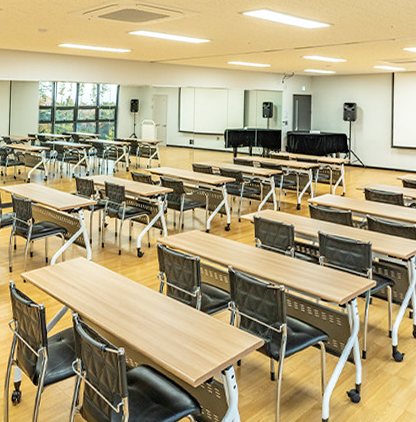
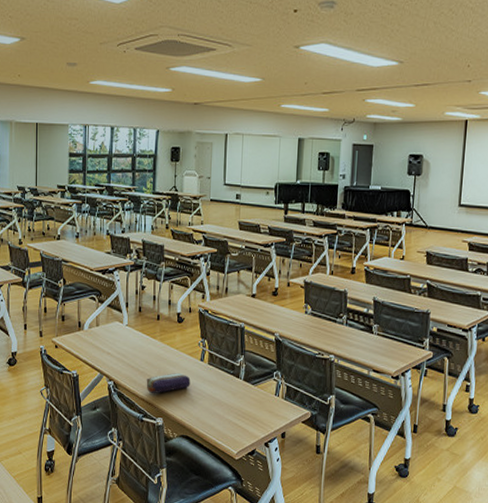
pencil case: none [108,304,150,324] -> present [146,373,191,393]

